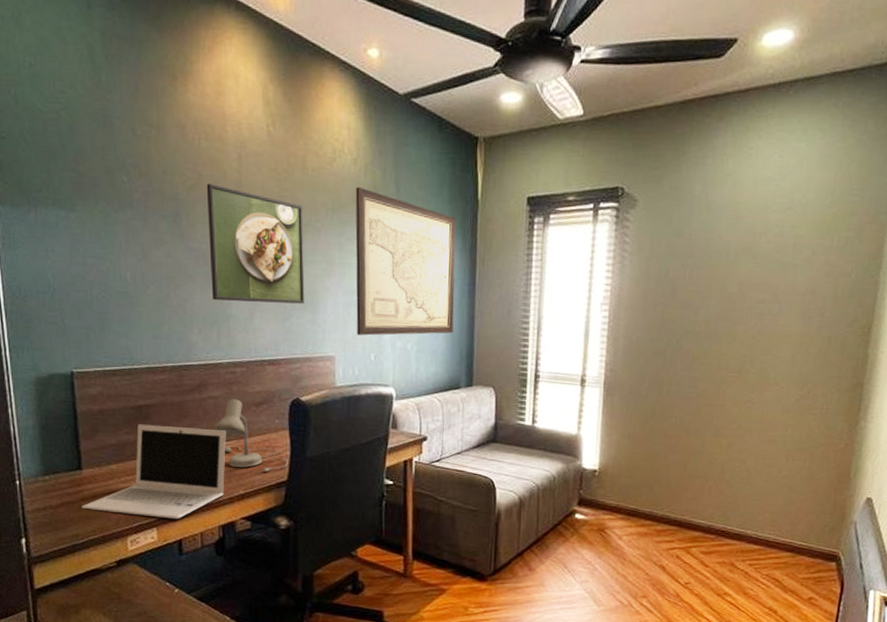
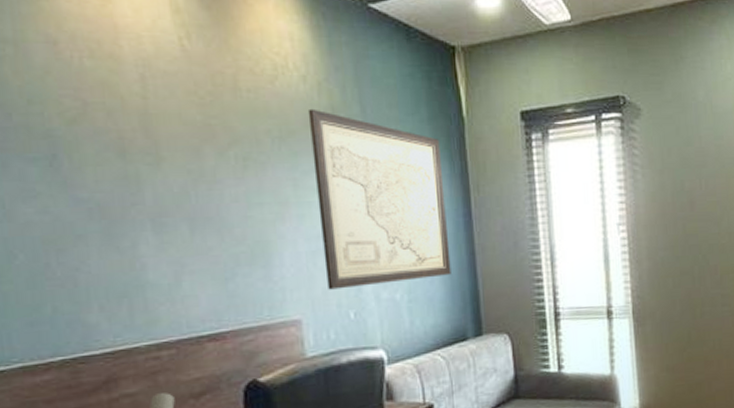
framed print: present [206,183,305,304] -> none [95,113,253,264]

